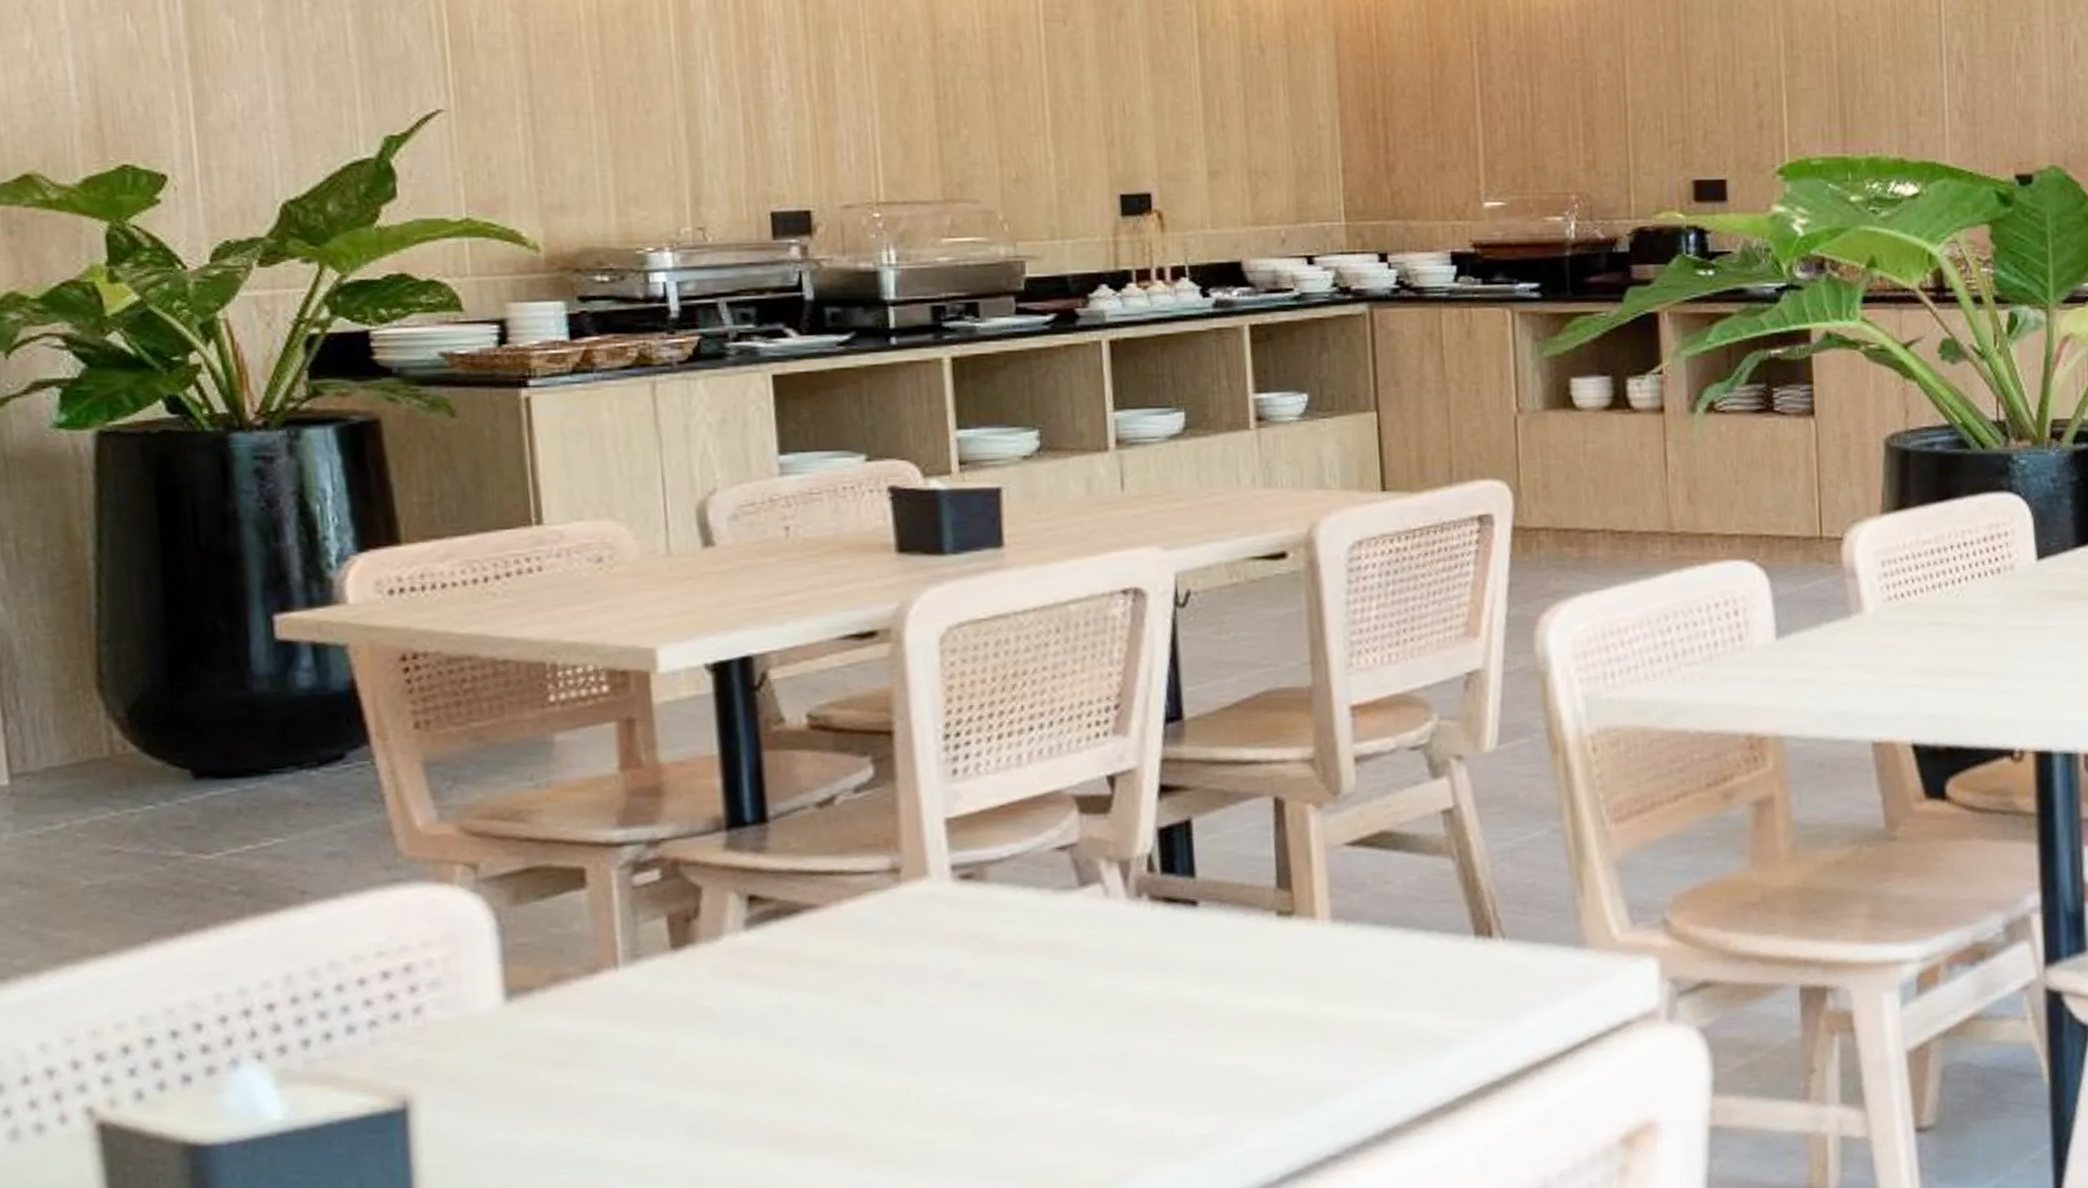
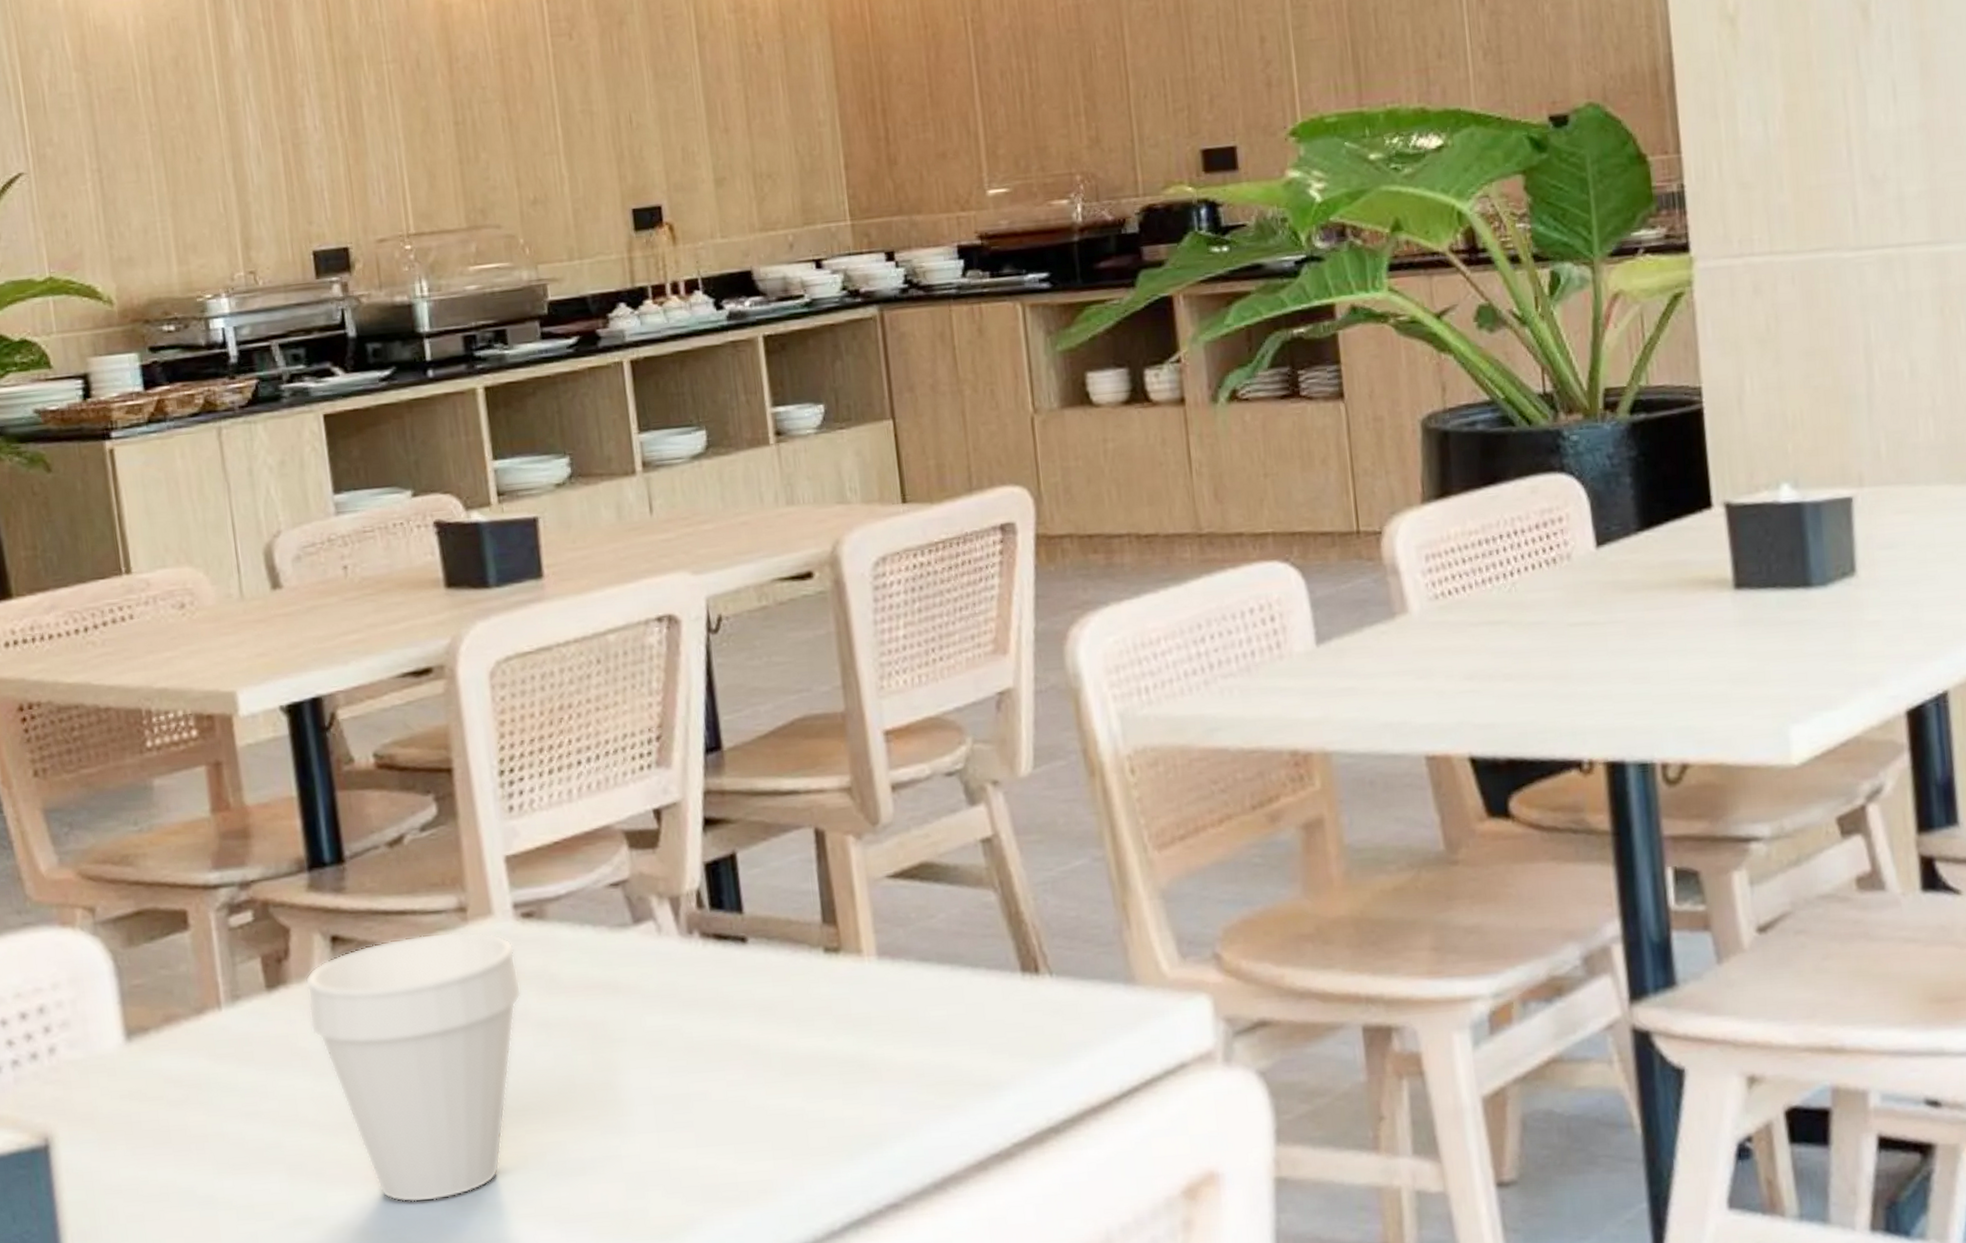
cup: none [716,892,955,1162] -> present [305,931,522,1203]

